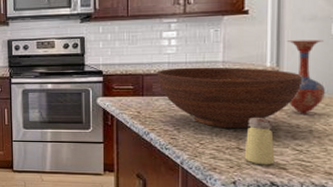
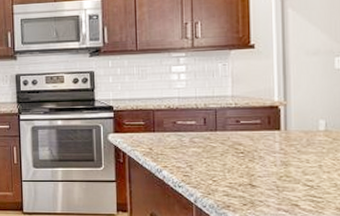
fruit bowl: present [157,67,303,129] -> none [167,101,310,165]
saltshaker: present [244,118,275,165] -> none [256,153,287,202]
vase: present [287,39,325,114] -> none [293,73,332,149]

